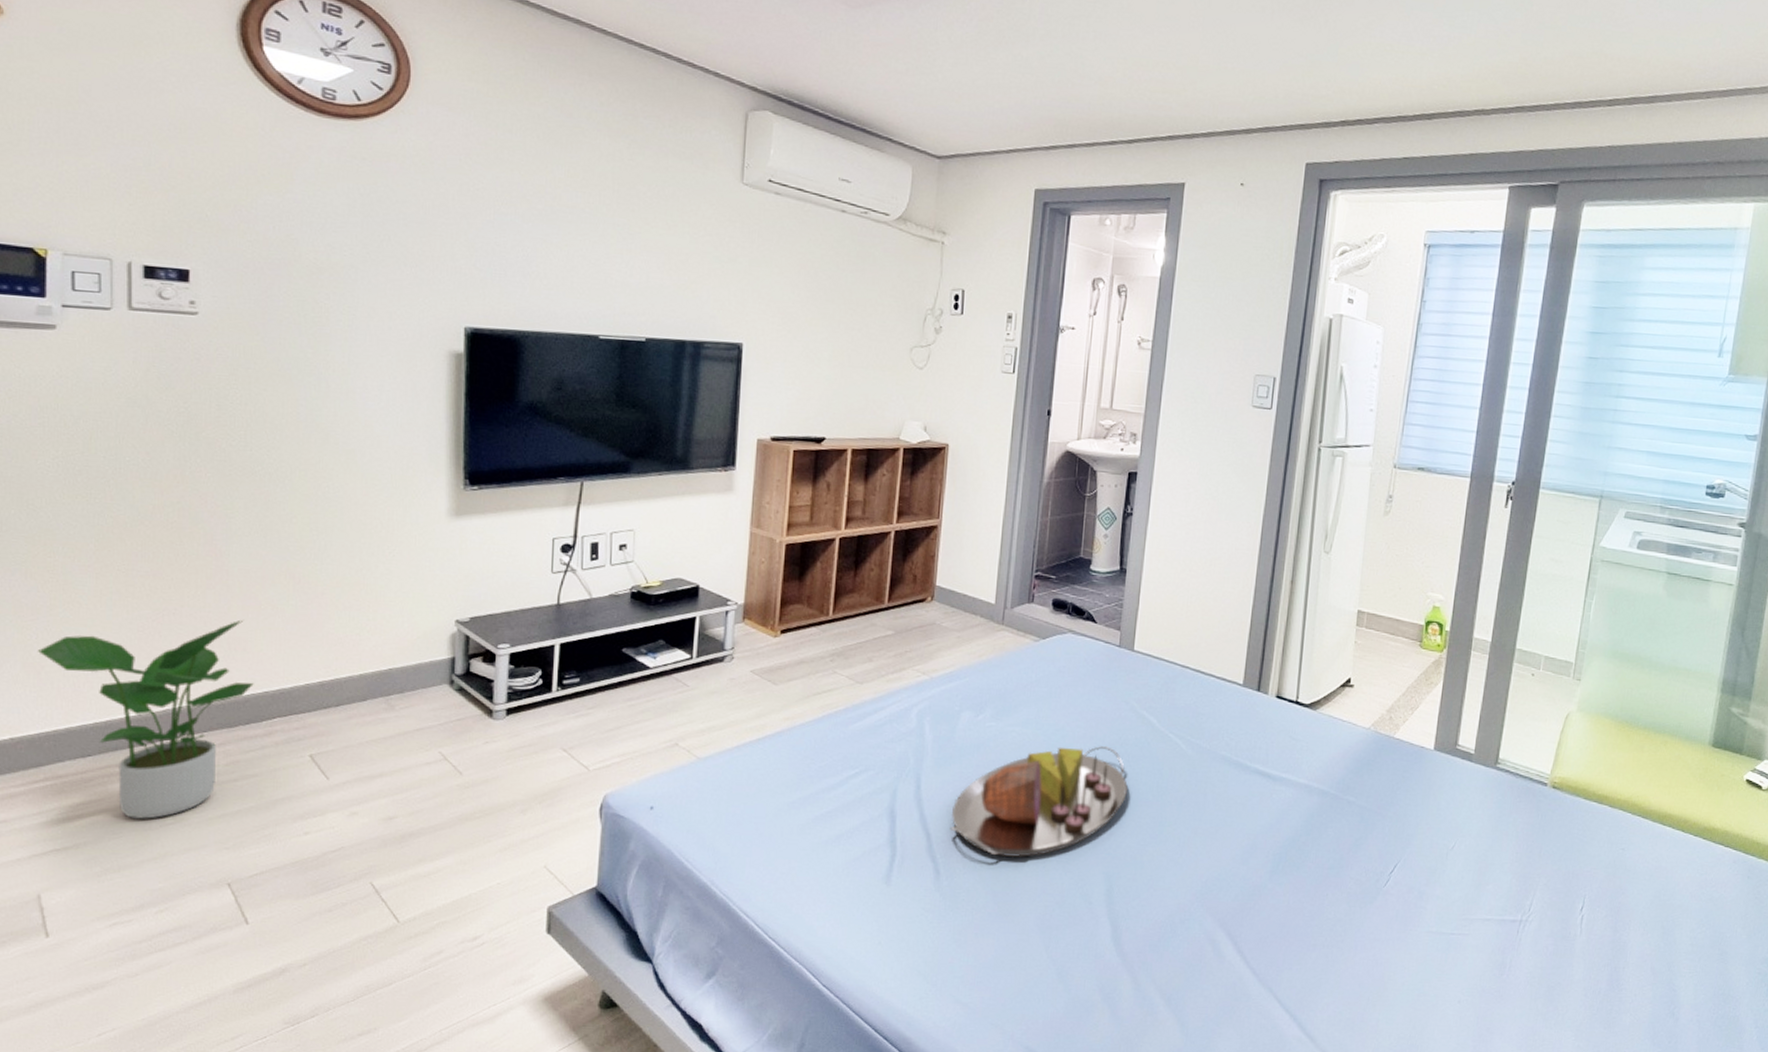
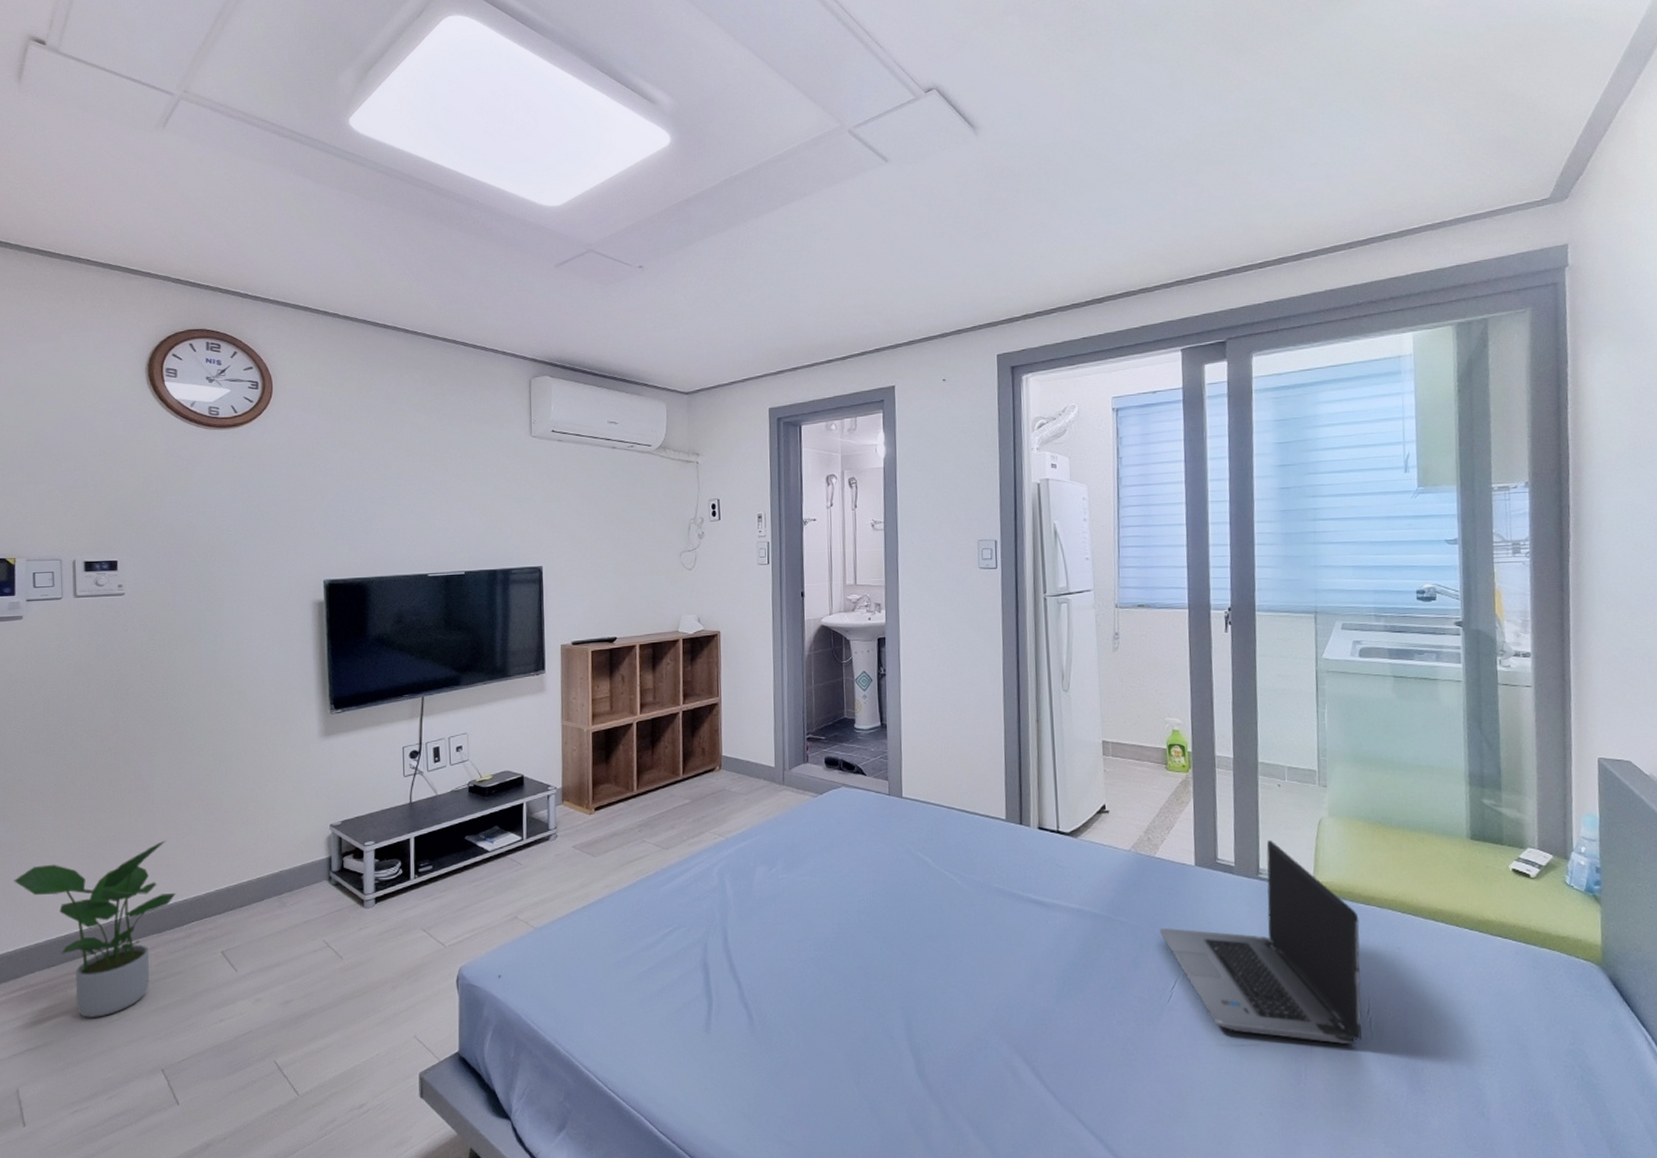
serving tray: present [950,746,1129,858] -> none [757,888,914,1000]
laptop computer: none [1386,730,1589,939] -> present [1159,840,1362,1044]

